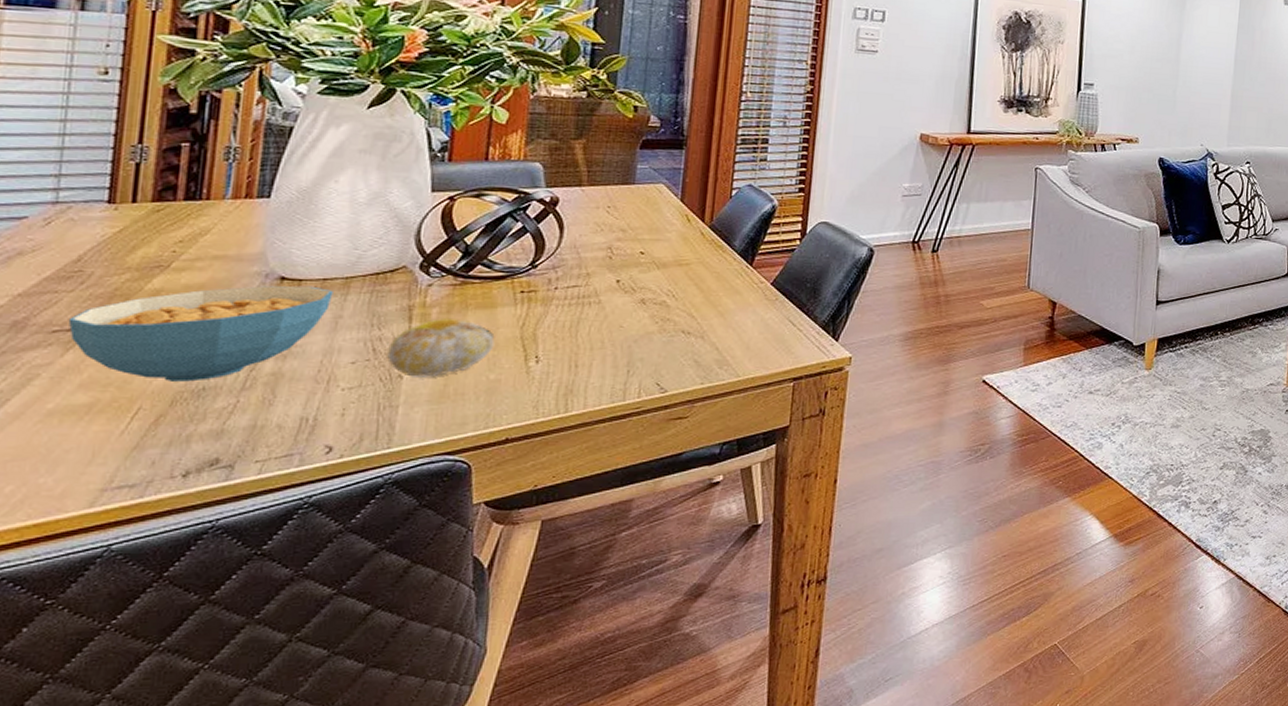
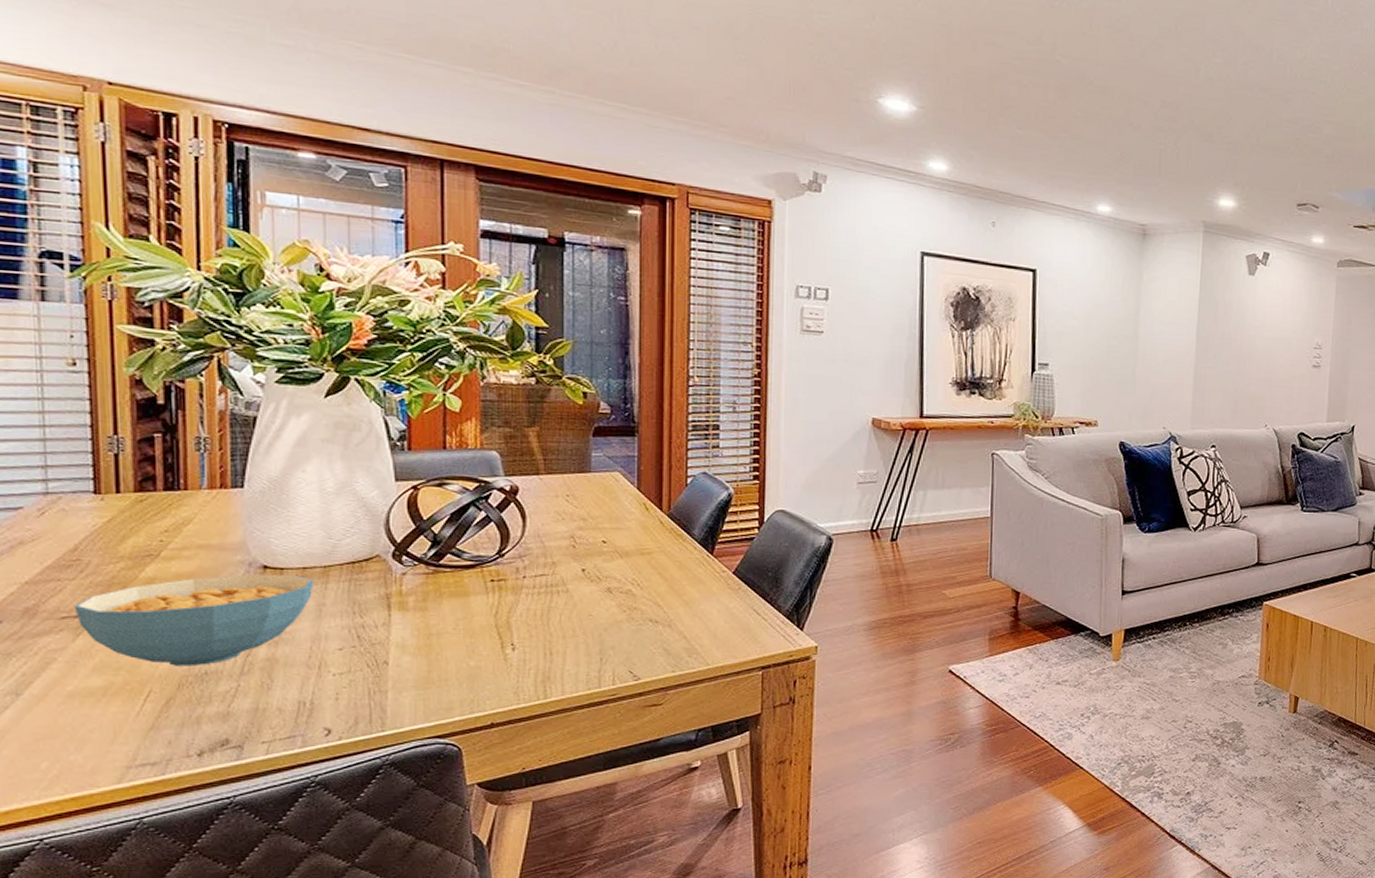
fruit: present [387,319,495,377] -> none [371,607,471,664]

